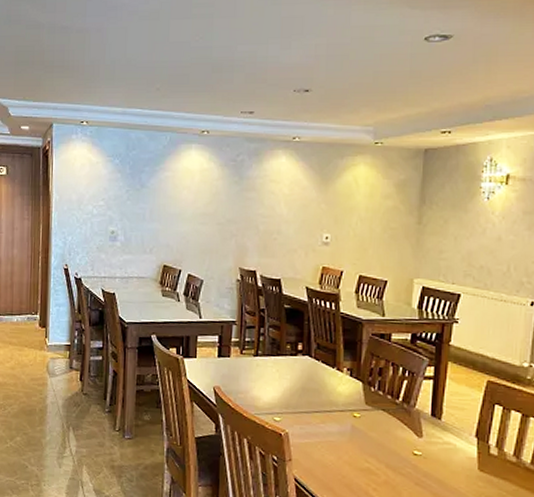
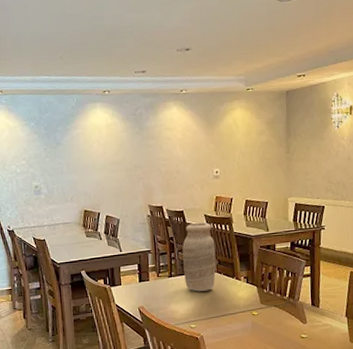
vase: none [273,295,315,379] -> present [182,222,216,292]

